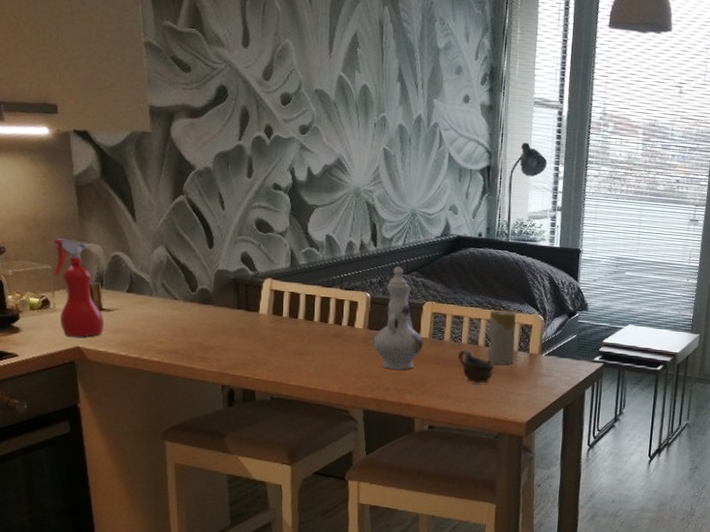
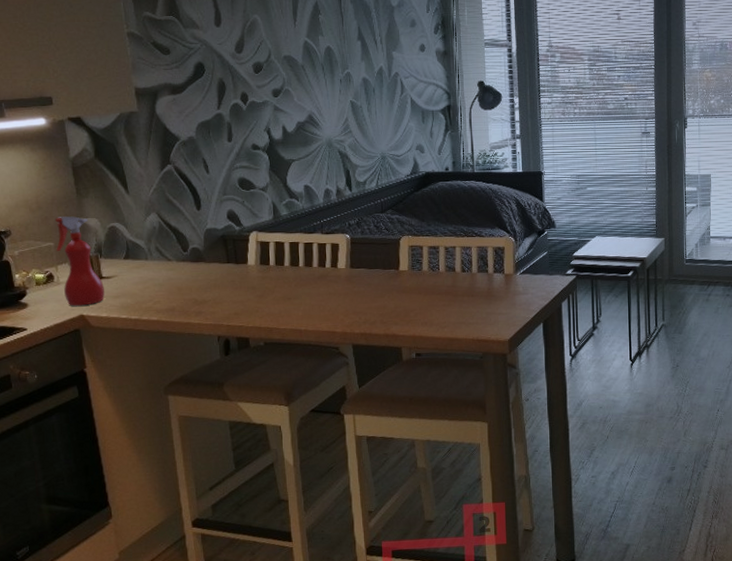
ewer: present [372,267,423,370] -> none [355,207,403,304]
cup: present [457,350,495,384] -> none [437,278,473,308]
candle: present [488,309,516,365] -> none [463,236,491,288]

